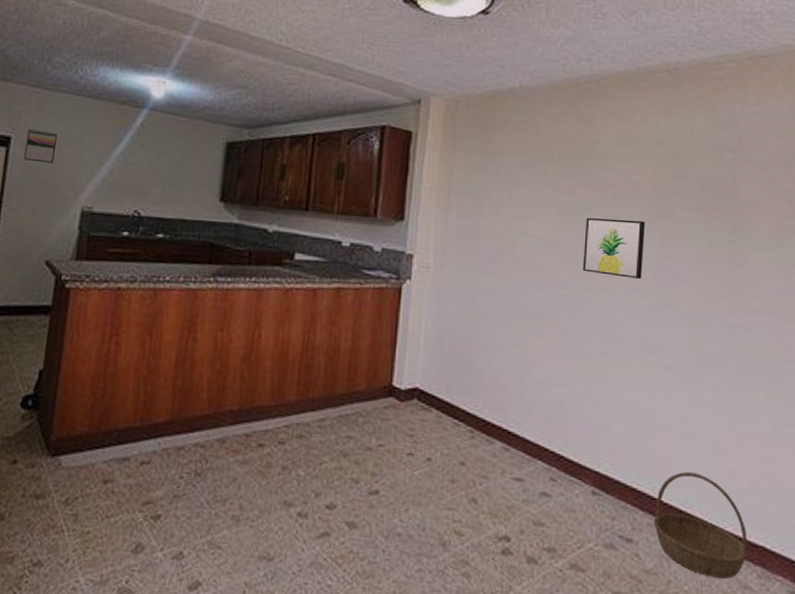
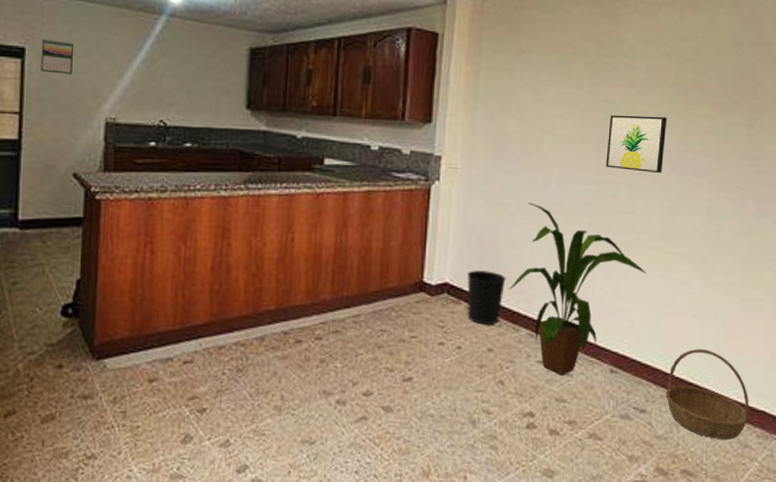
wastebasket: none [438,375,479,436] -> present [467,270,506,325]
house plant: none [481,305,628,495] -> present [508,202,646,375]

